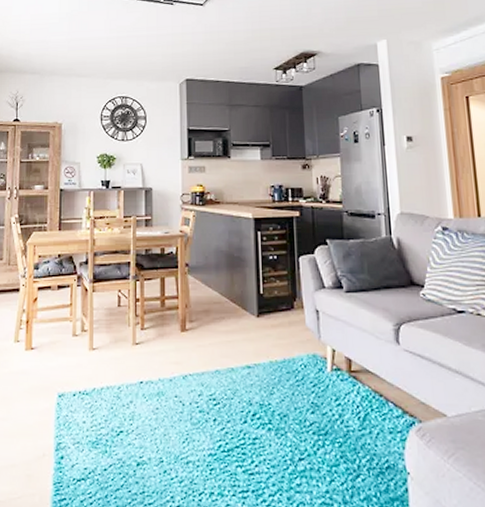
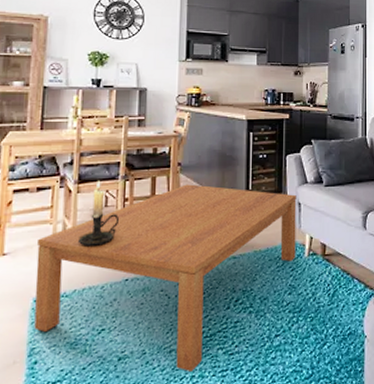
coffee table: none [59,286,317,489] -> present [34,184,297,373]
candle holder: none [95,280,132,347] -> present [77,180,120,248]

